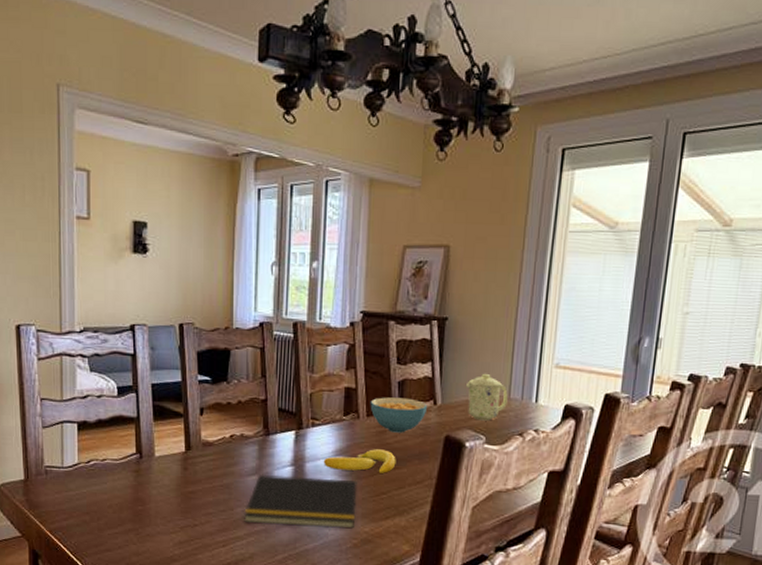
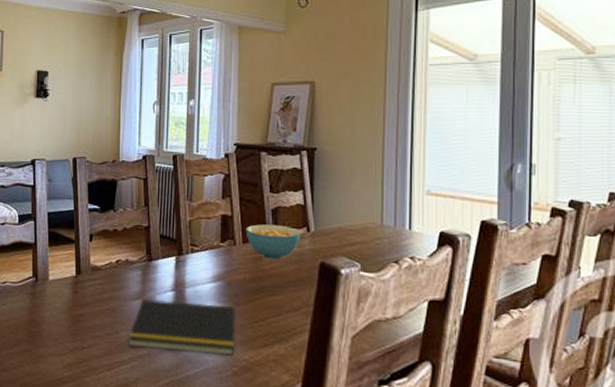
banana: present [323,449,396,473] -> none [202,275,273,300]
mug: present [466,374,508,421] -> none [338,202,380,248]

